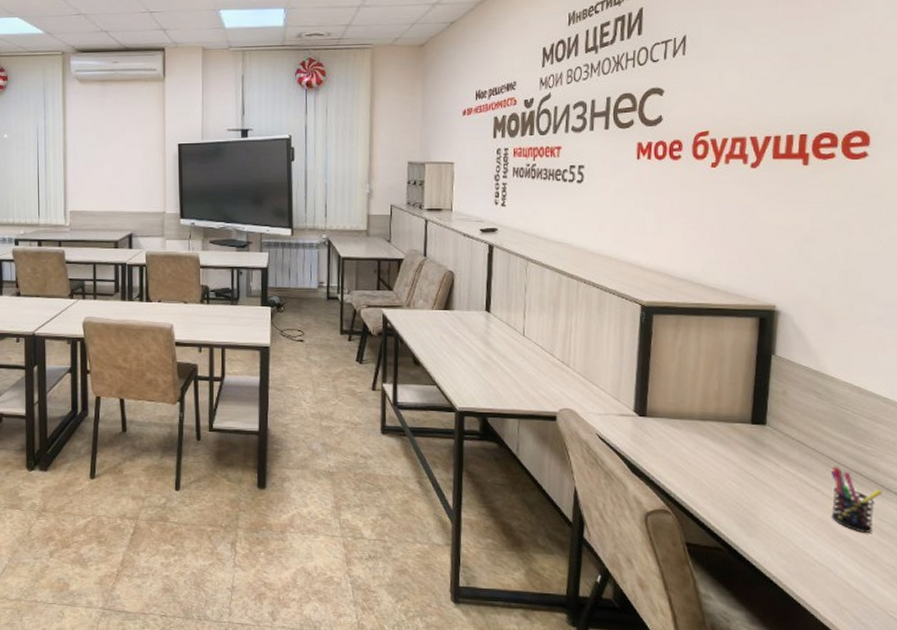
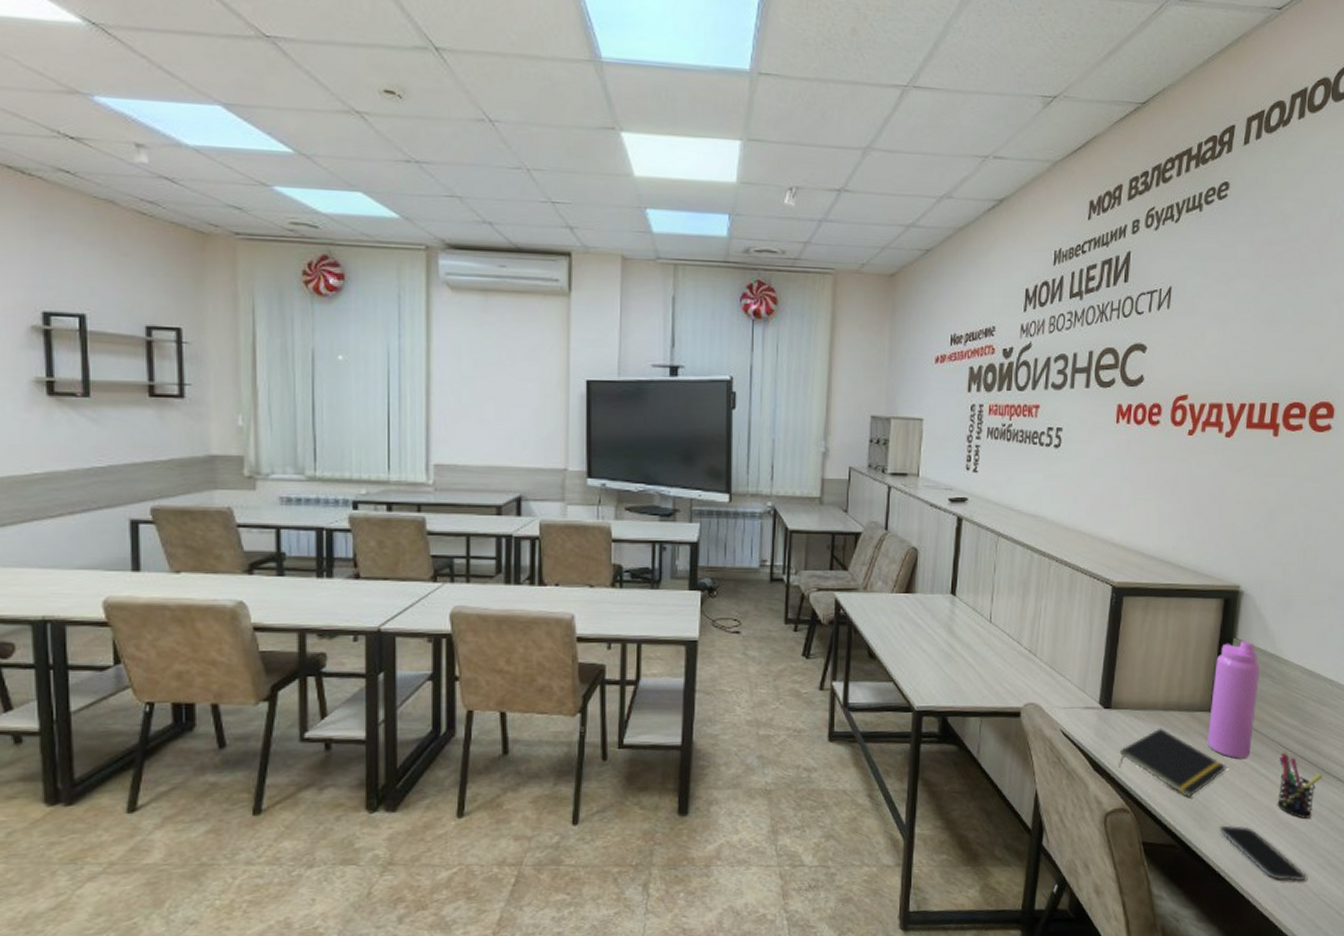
notepad: none [657,436,772,503] -> present [1119,728,1226,797]
water bottle: none [749,358,803,470] -> present [1207,641,1260,759]
smartphone: none [768,533,870,595] -> present [1219,825,1306,882]

